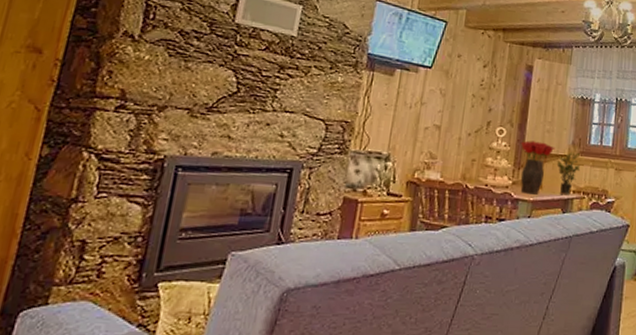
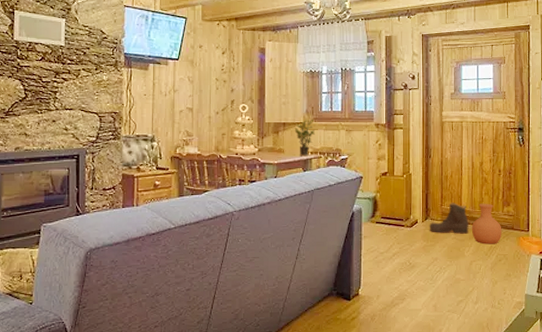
bouquet: present [520,140,555,195] -> none [261,113,292,158]

